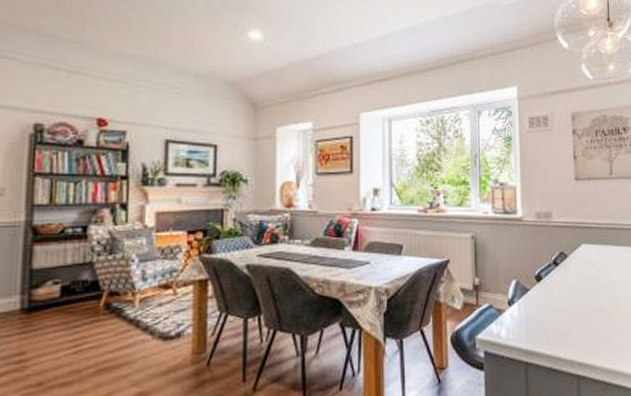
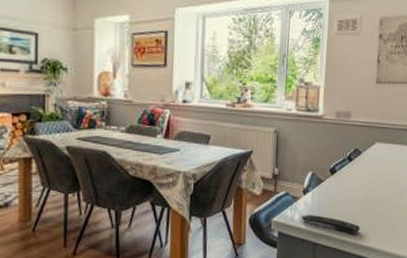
remote control: none [508,328,575,351] -> present [301,214,360,235]

